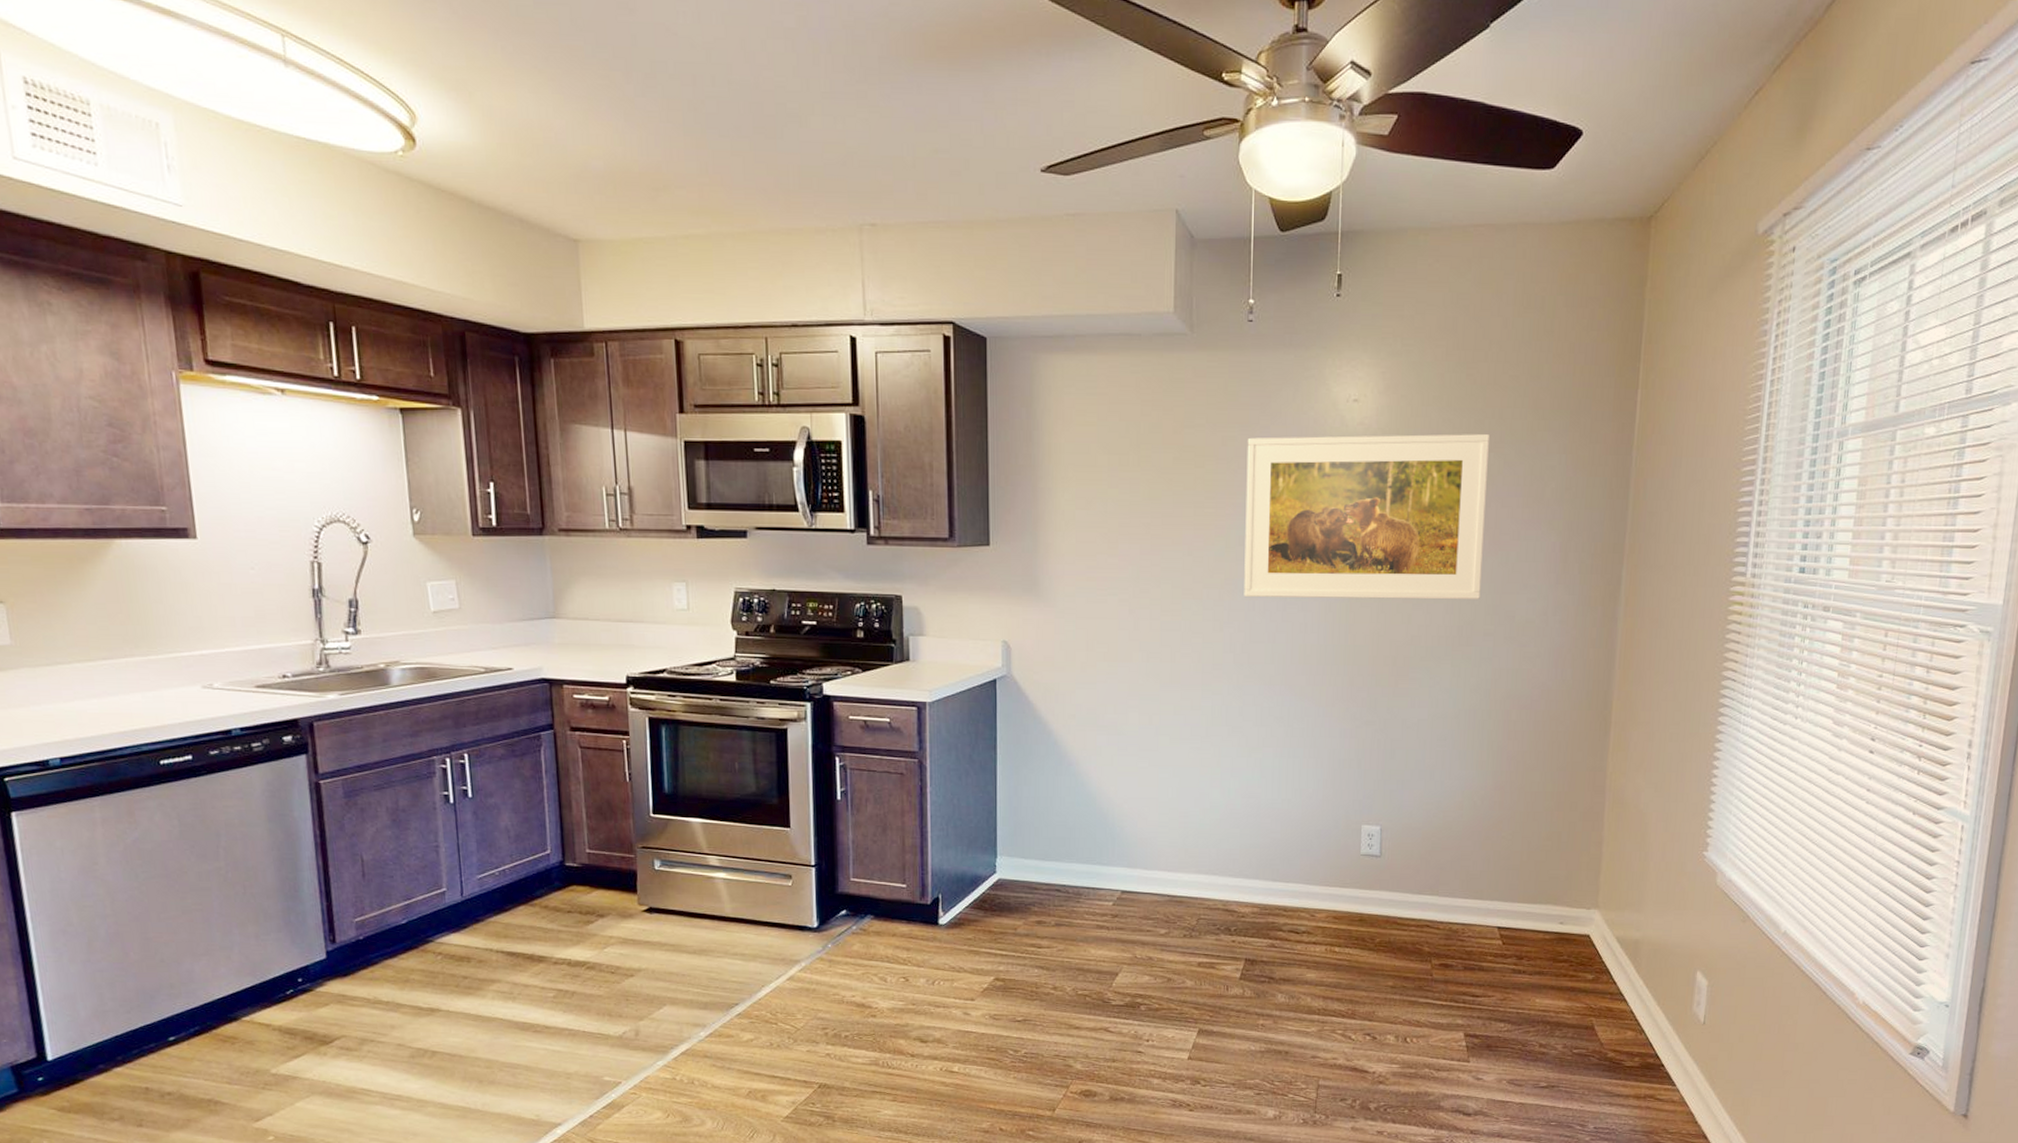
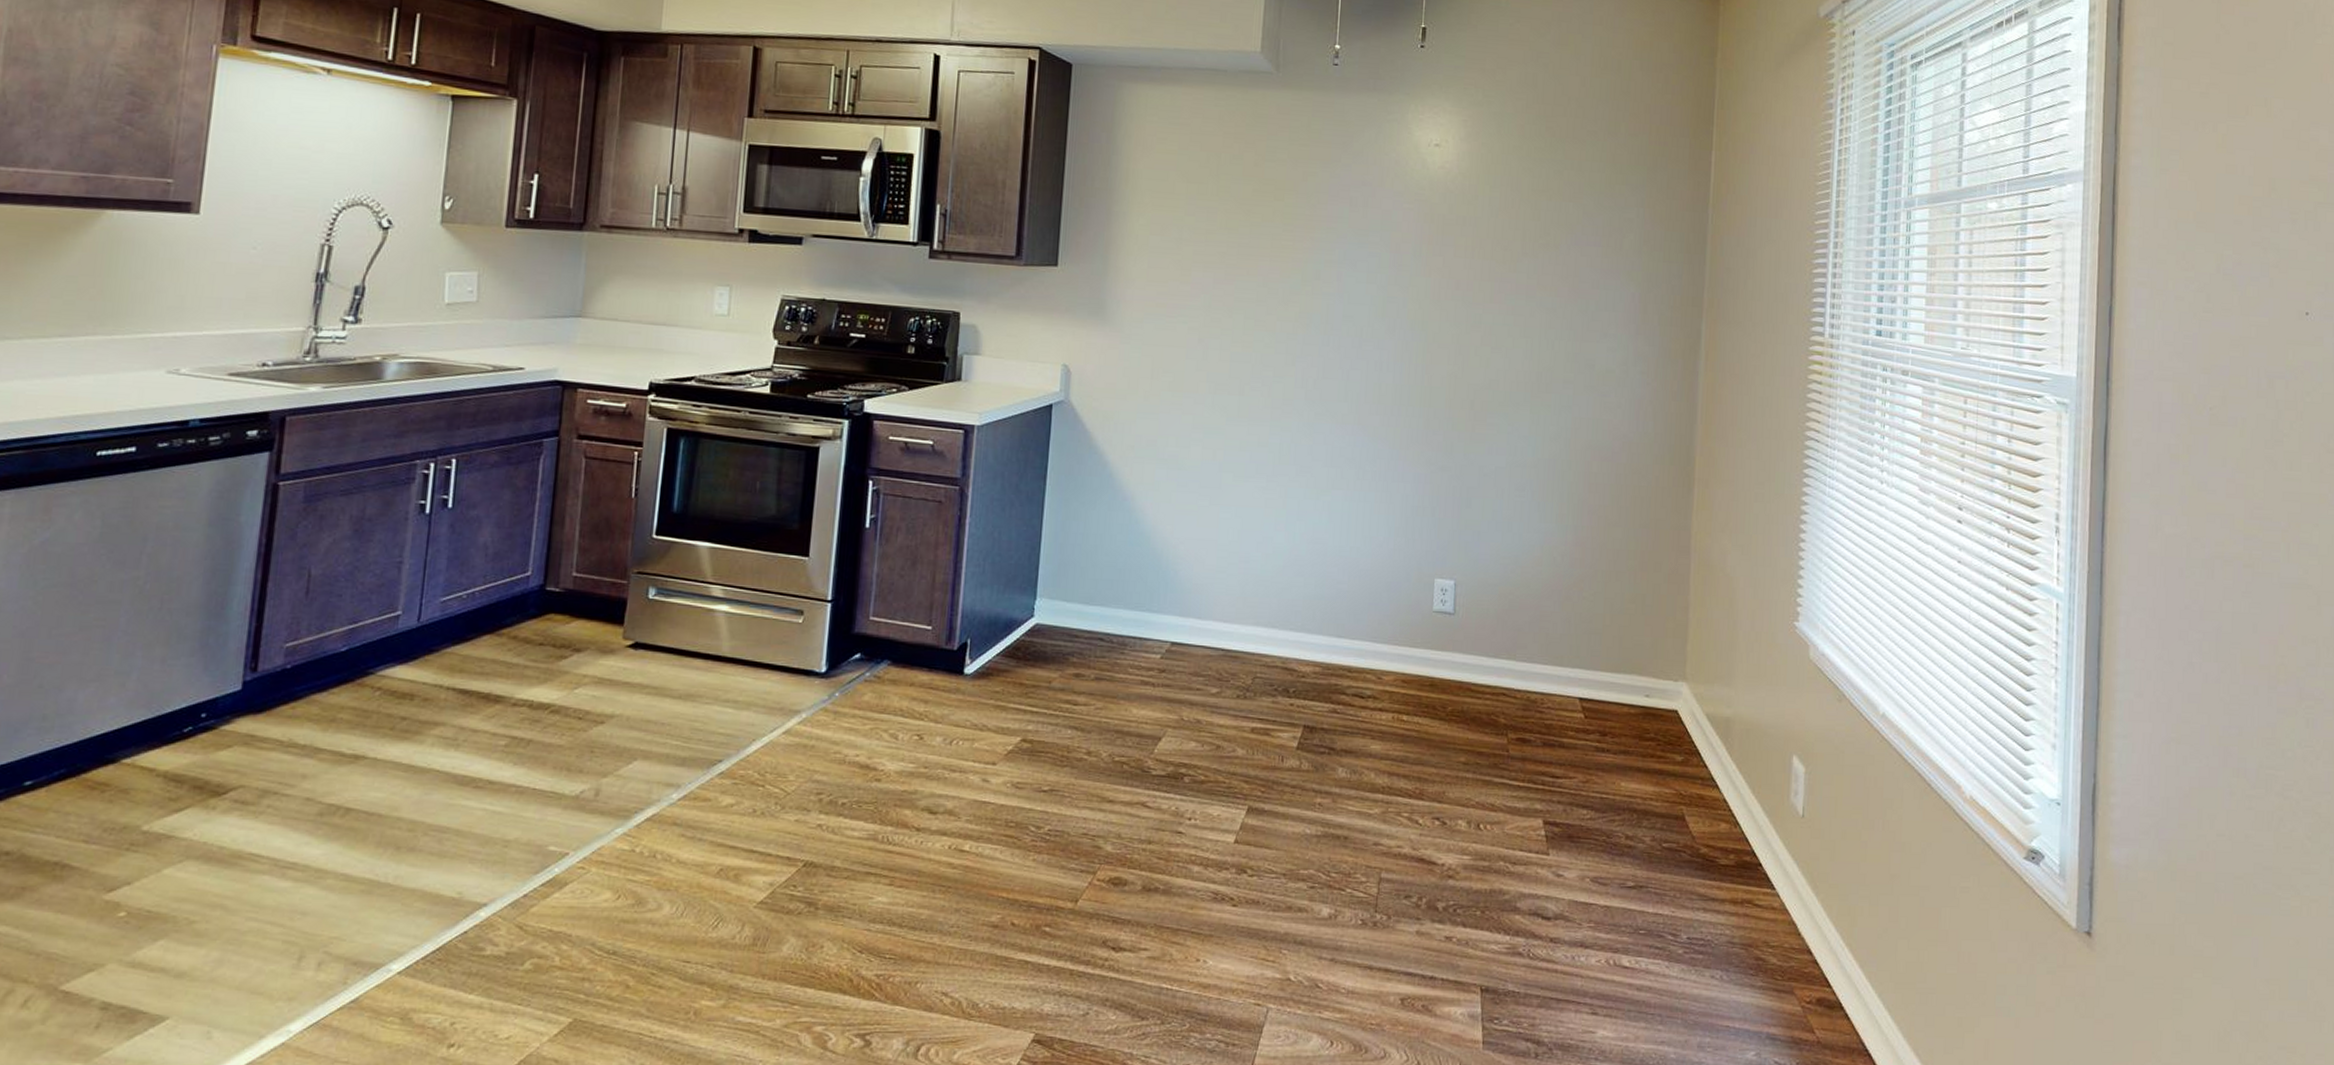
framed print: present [1244,433,1489,600] -> none [1318,174,1568,347]

